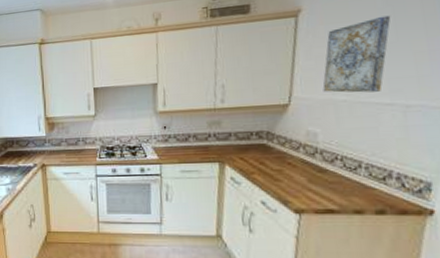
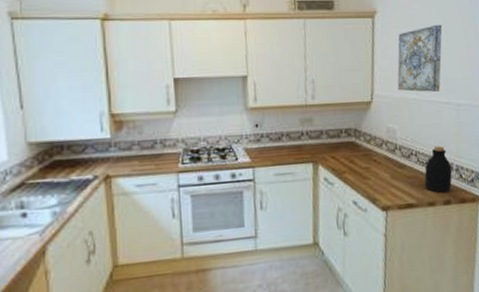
bottle: none [350,151,391,201] -> present [424,145,453,193]

